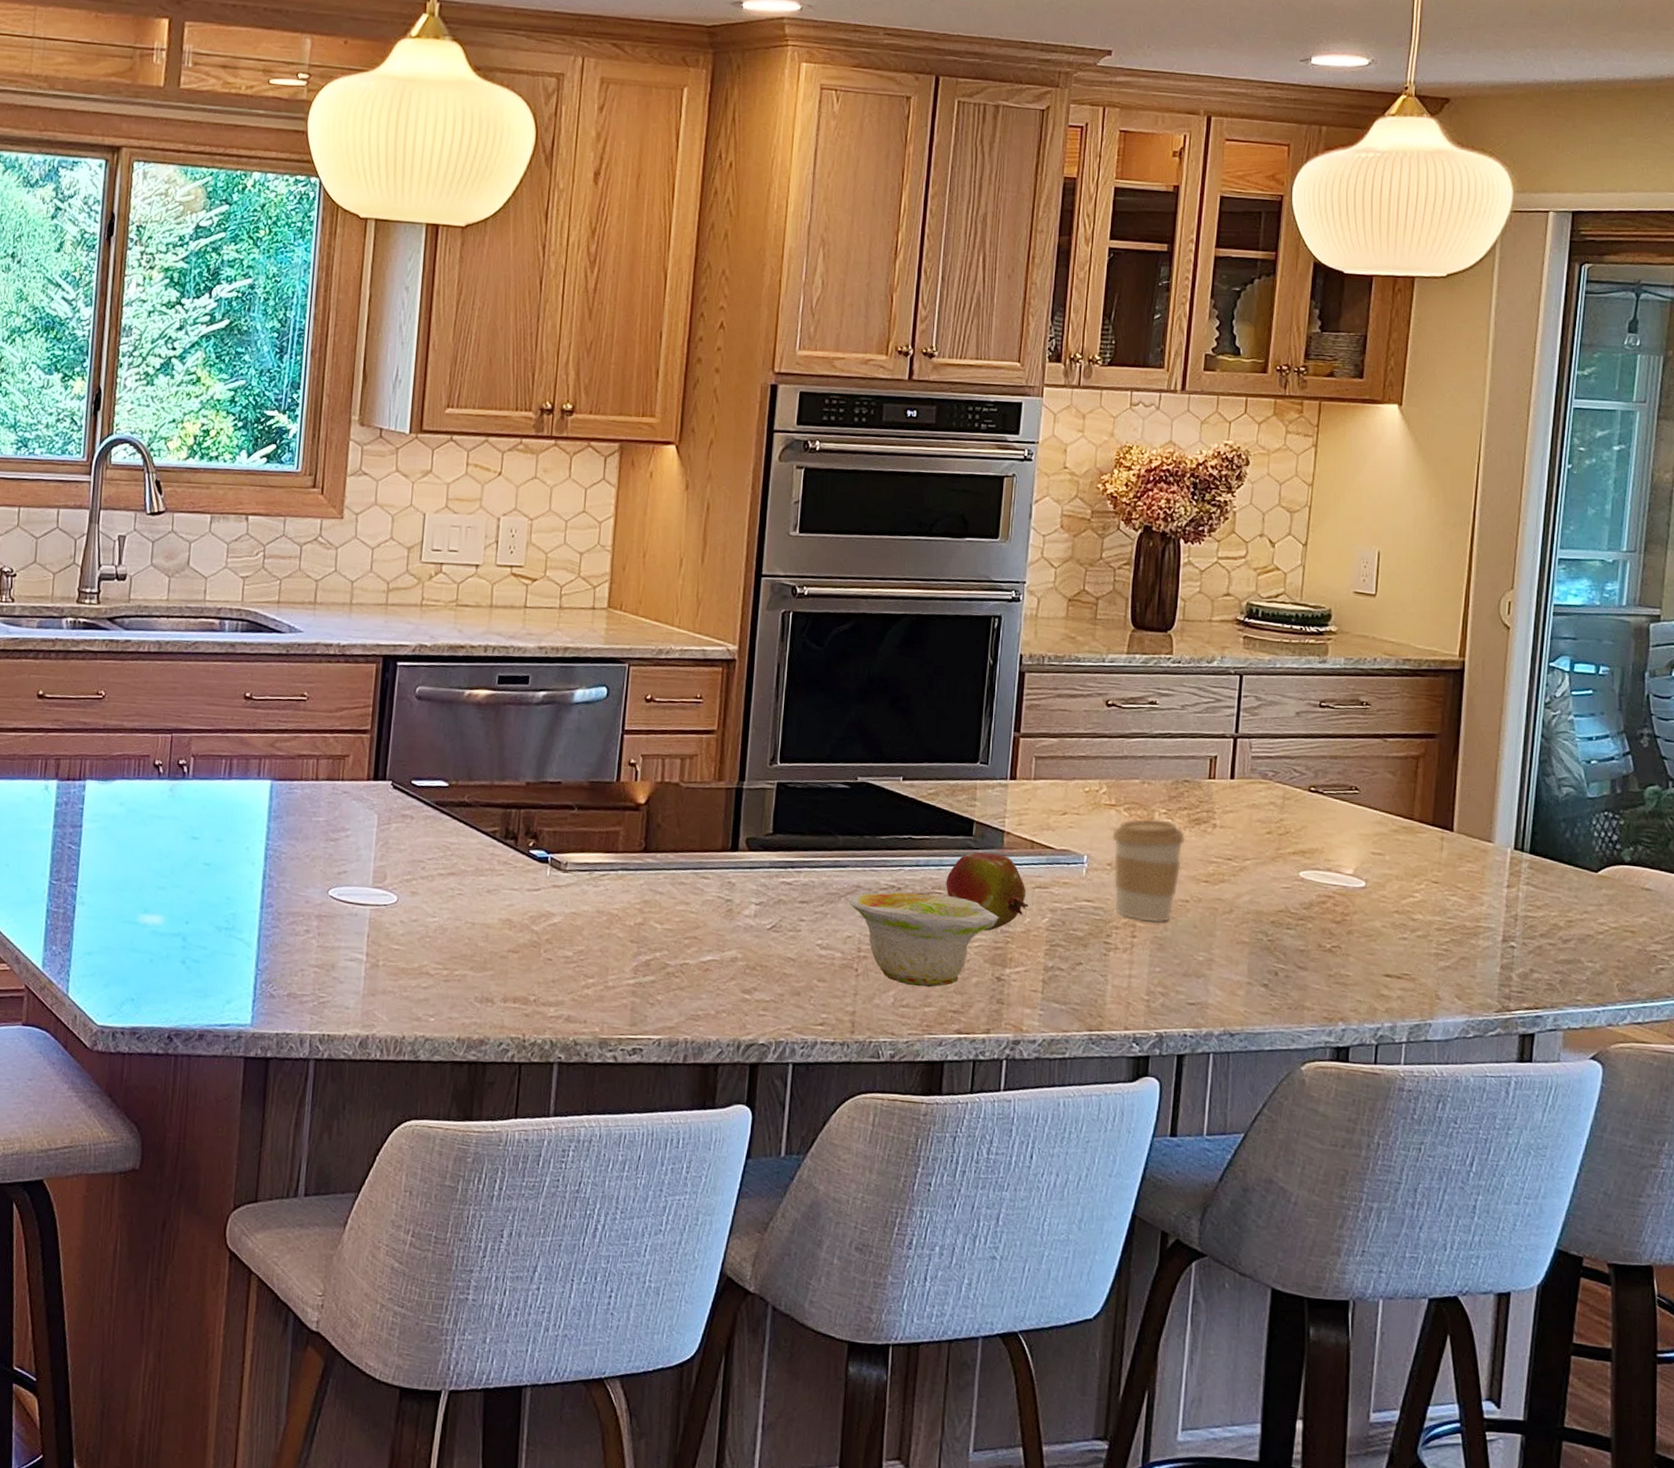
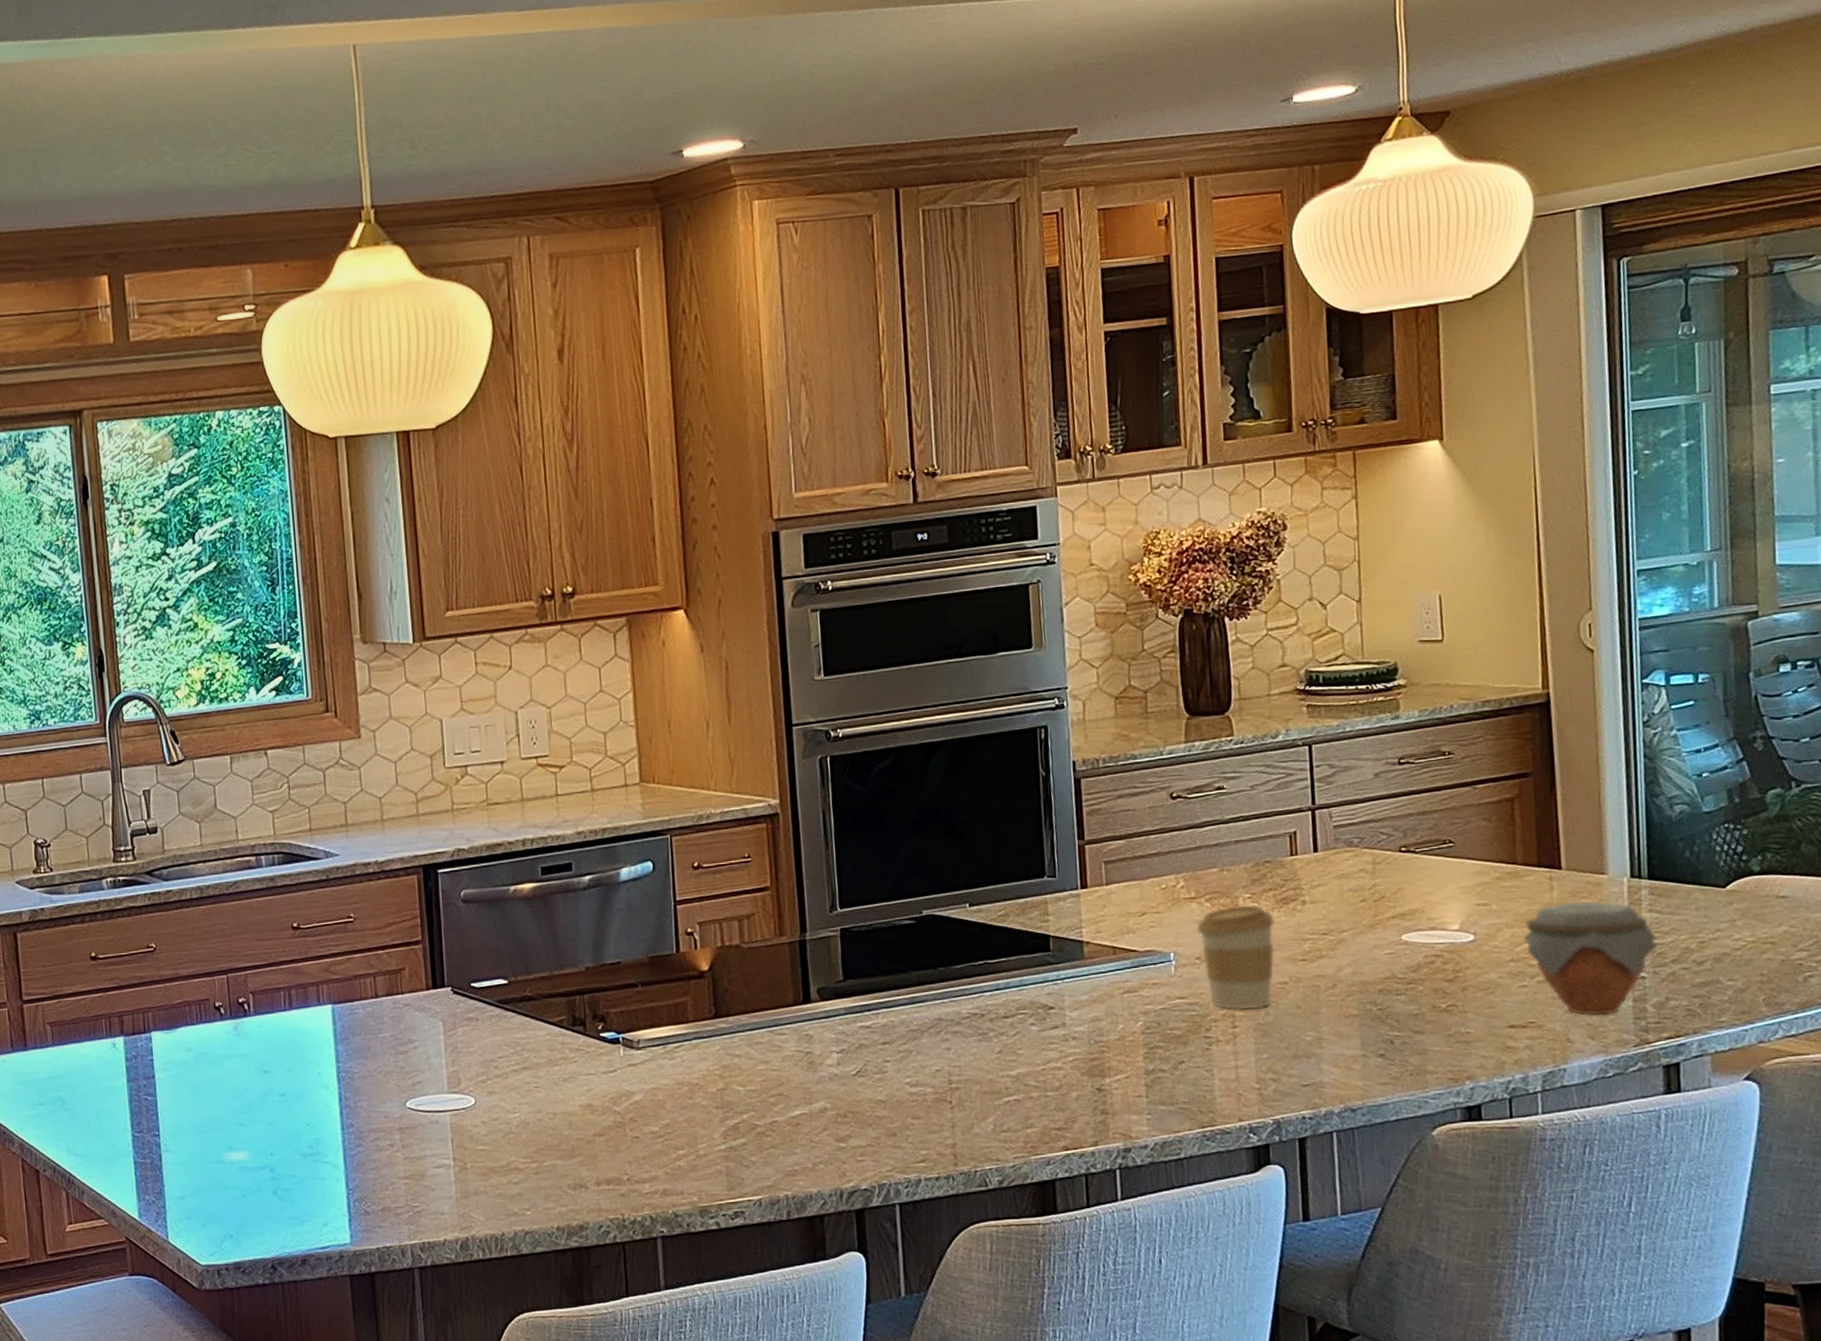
bowl: present [847,892,999,988] -> none [930,1014,1091,1110]
fruit: present [945,852,1030,931] -> none [1029,965,1121,1044]
jar: none [1409,863,1530,979] -> present [1523,901,1658,1016]

